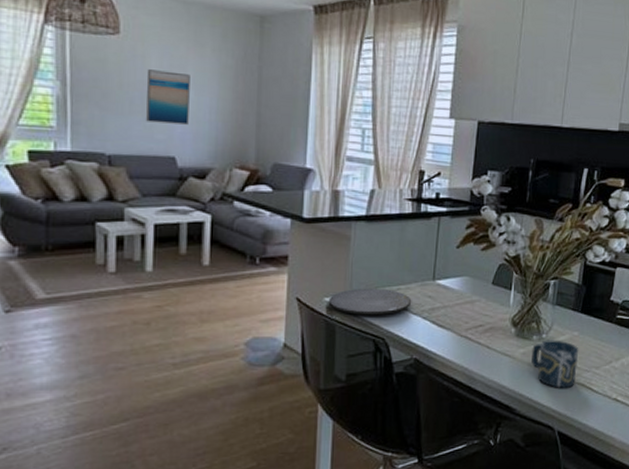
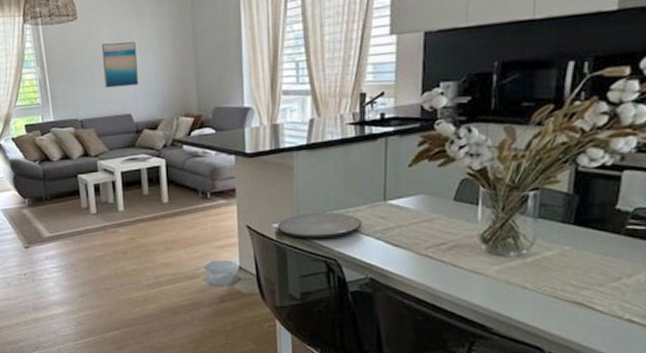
cup: present [530,340,579,388] -> none [508,255,573,307]

